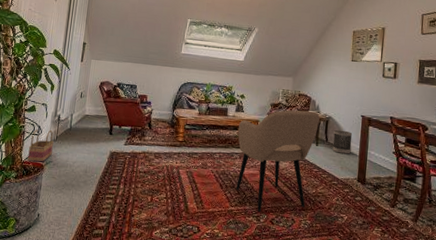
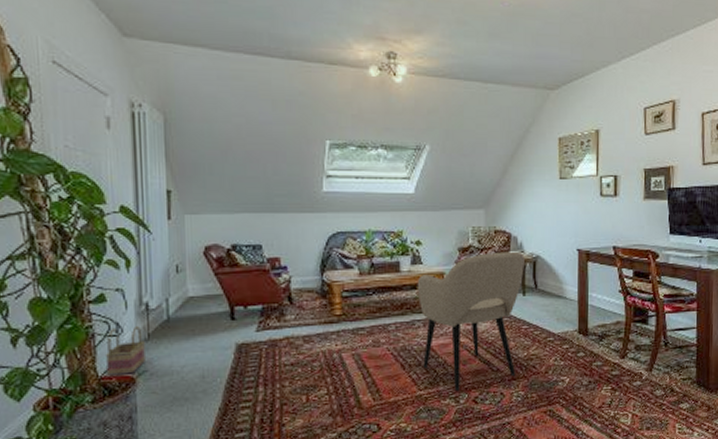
wastebasket: present [332,129,353,154] -> none [544,271,568,301]

